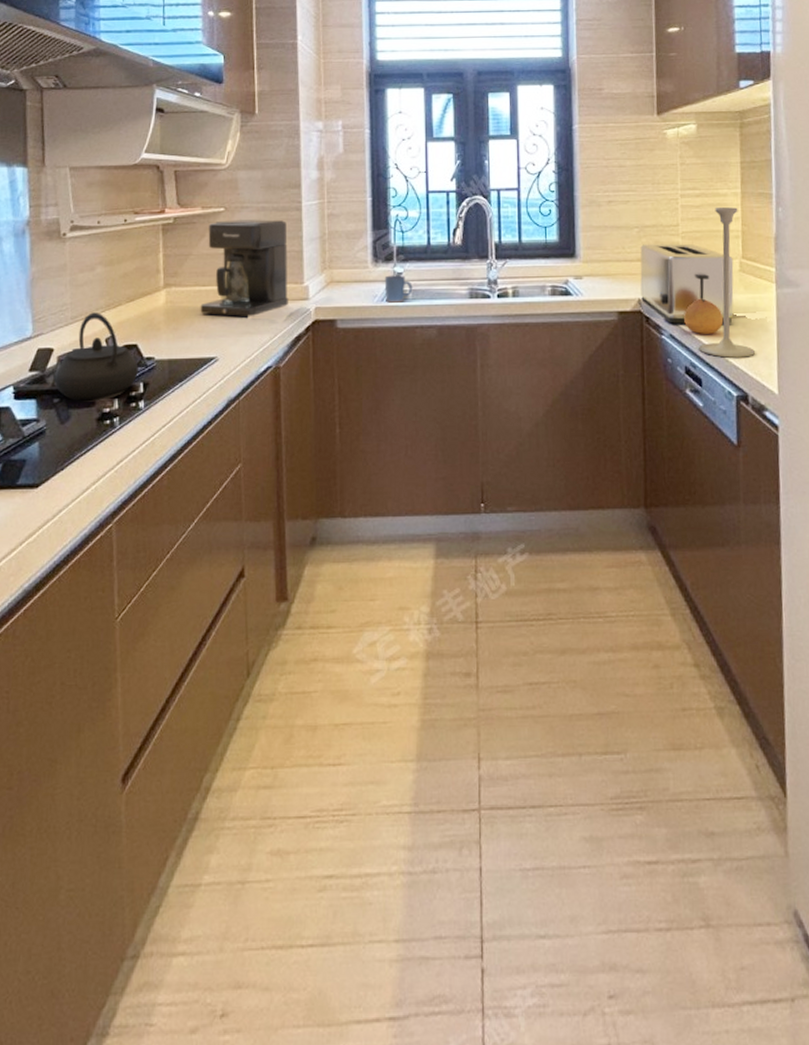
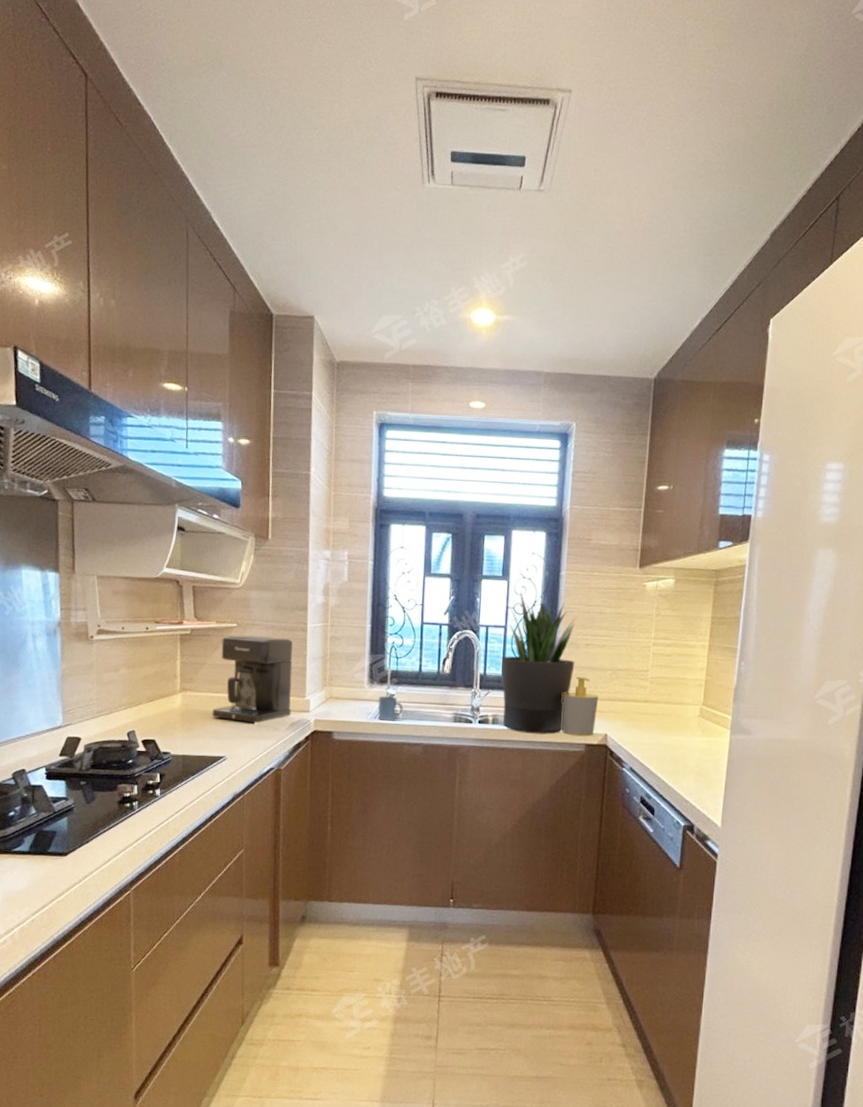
kettle: present [54,312,138,402] -> none [81,709,156,787]
planter: none [517,149,598,305] -> present [501,591,578,735]
soap bottle: none [587,237,628,304] -> present [562,676,599,737]
toaster: present [640,243,734,324] -> none [608,685,695,762]
fruit: present [684,298,724,334] -> none [644,738,680,770]
candlestick: present [699,207,755,358] -> none [655,657,704,793]

